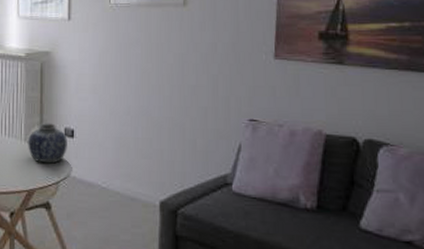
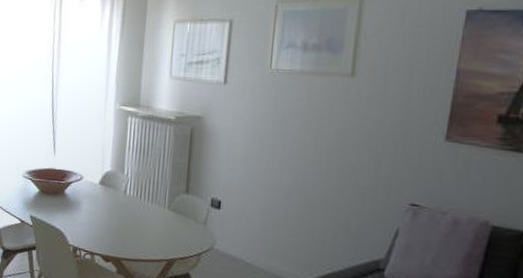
vase: present [28,123,67,164] -> none [171,191,214,235]

